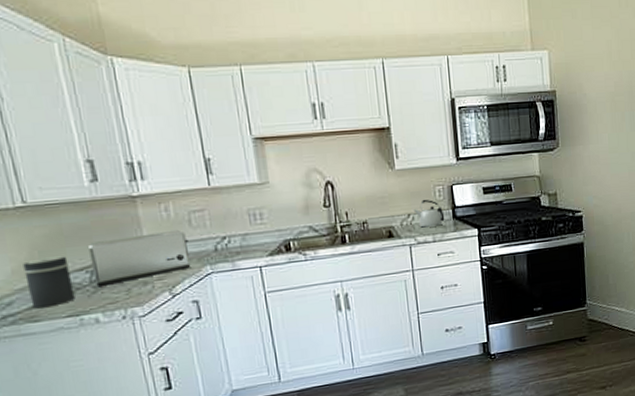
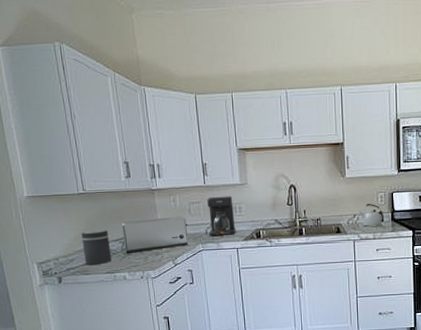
coffee maker: none [214,199,257,254] -> present [207,196,236,237]

